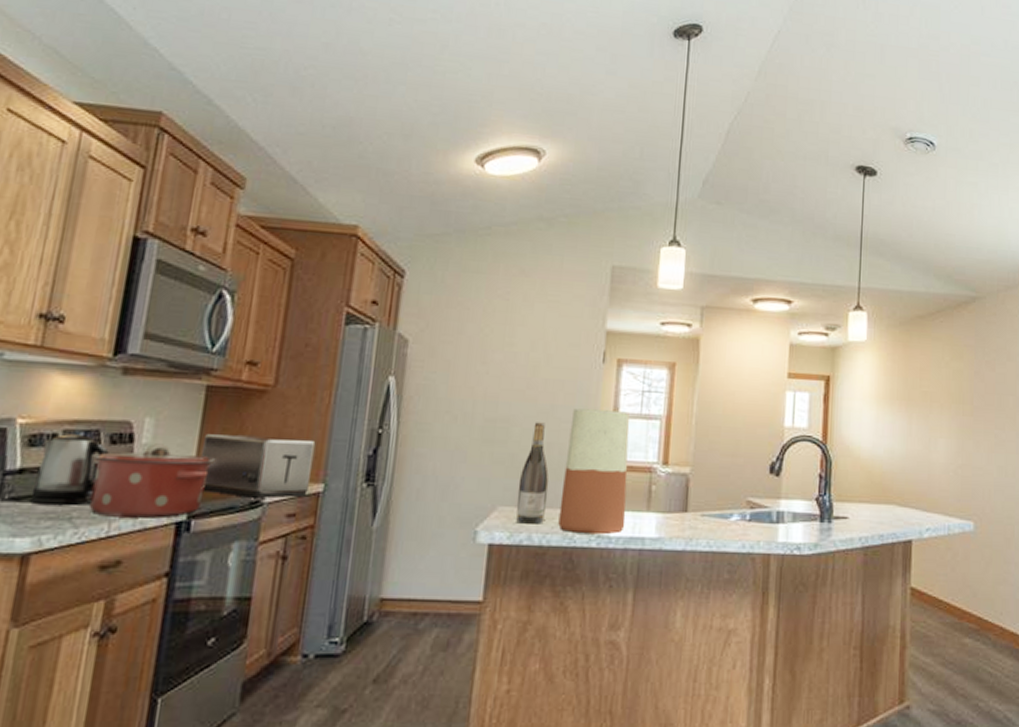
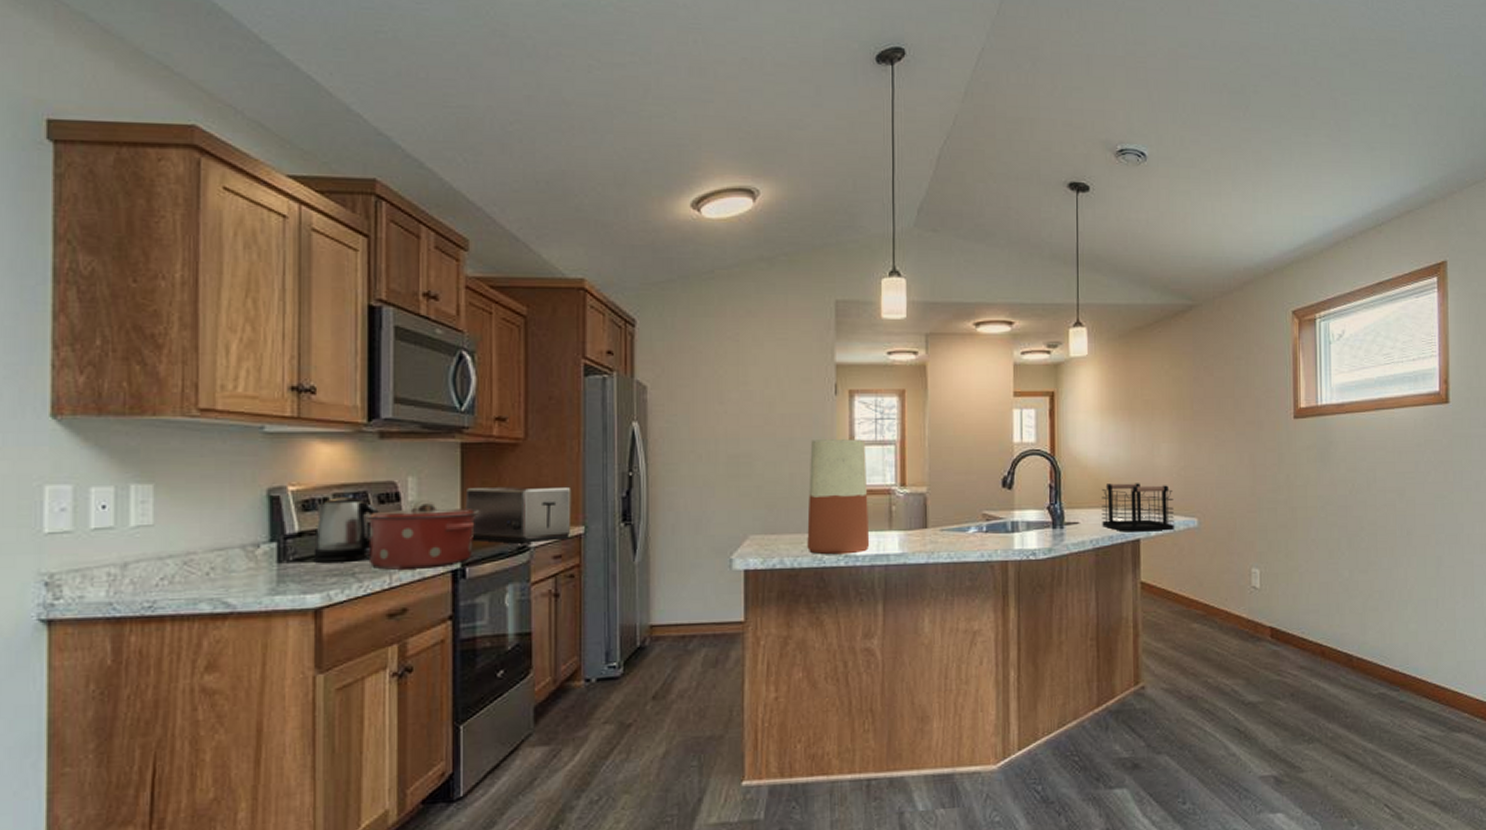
wine bottle: present [516,422,550,524] -> none [766,455,795,549]
dish rack: none [872,477,949,534] -> present [1101,483,1174,532]

